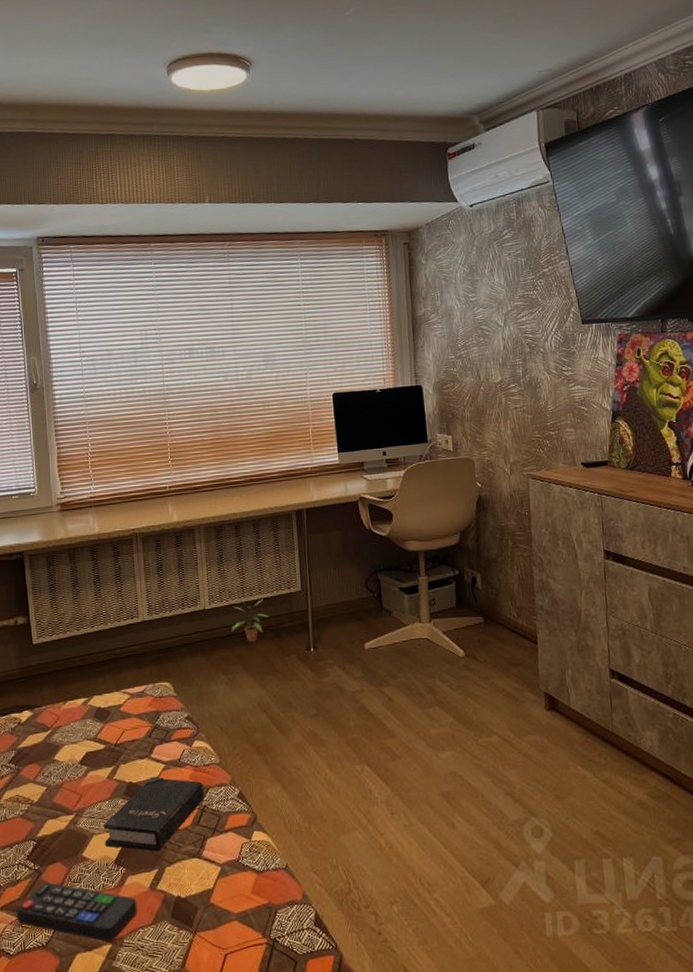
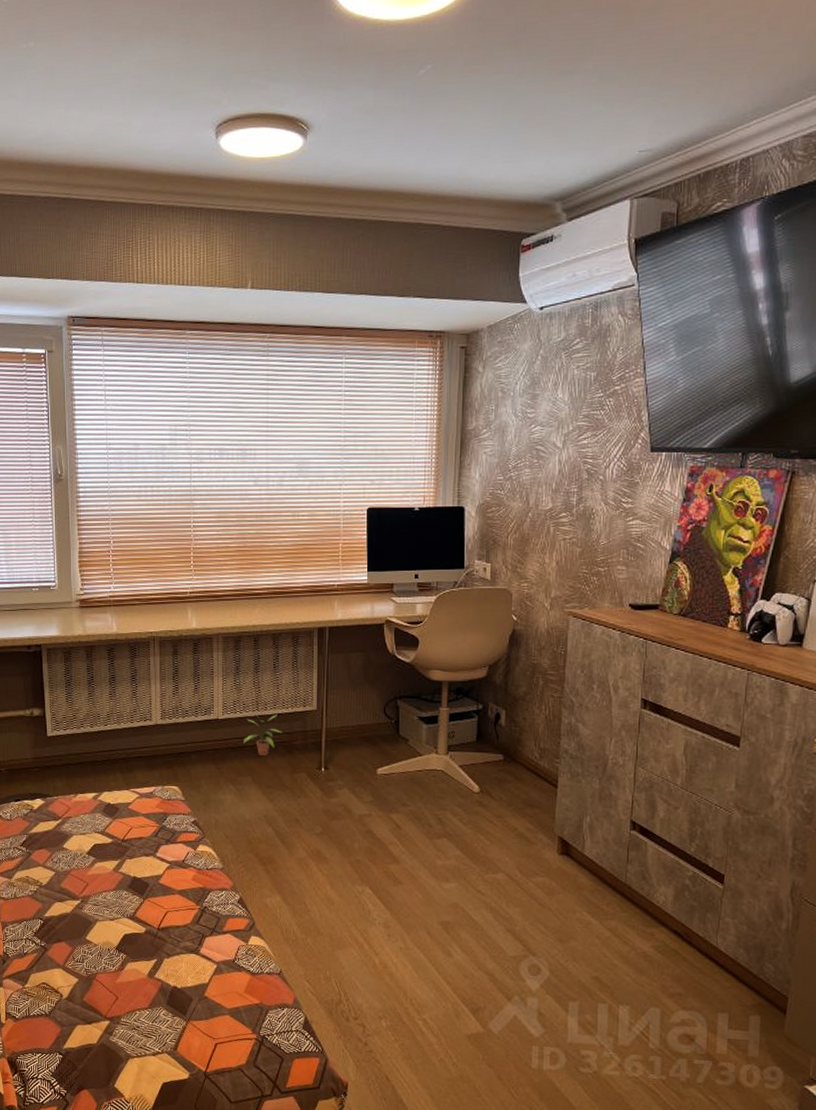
remote control: present [16,883,137,942] -> none [22,959,135,1018]
hardback book: present [103,776,204,852] -> none [107,874,205,944]

